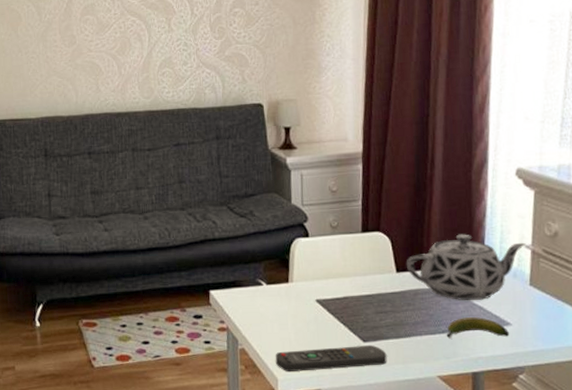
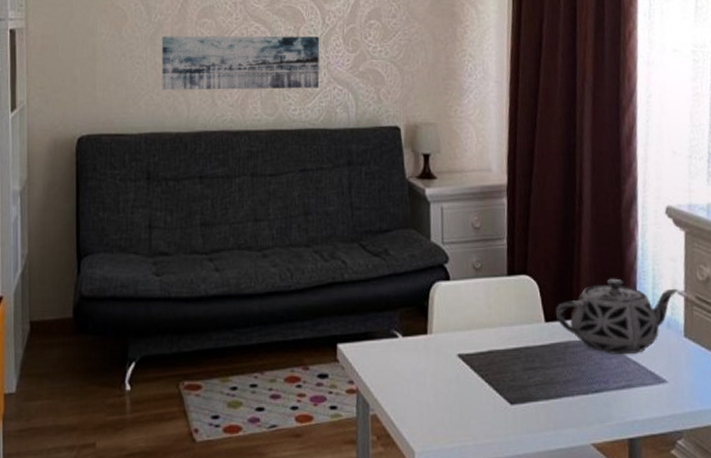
wall art: none [51,26,190,80] -> present [161,35,320,91]
remote control: present [275,344,387,372] -> none [411,407,537,443]
banana: present [446,317,509,339] -> none [599,374,665,399]

